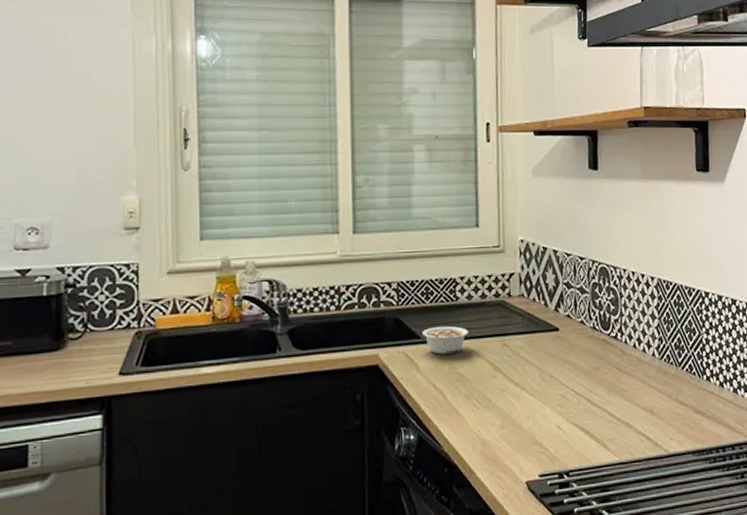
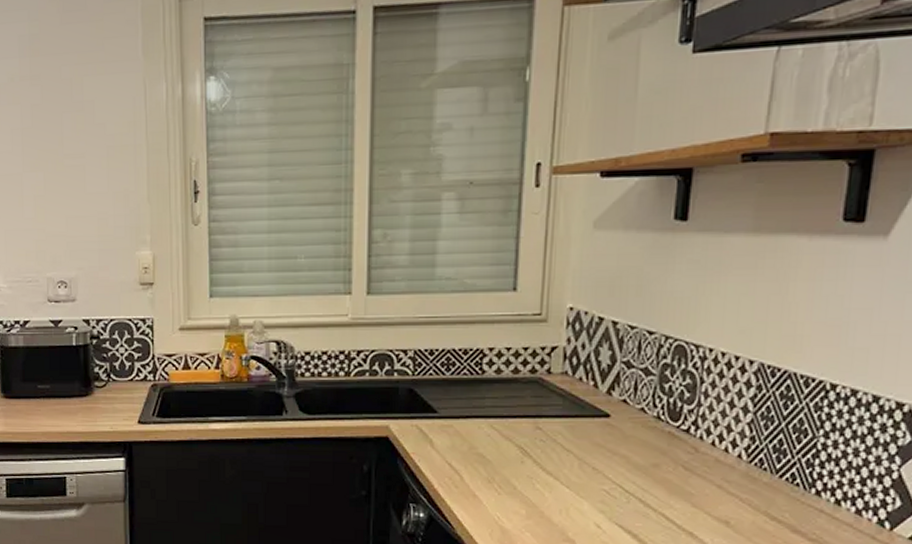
legume: present [422,326,468,354] -> none [440,401,495,432]

